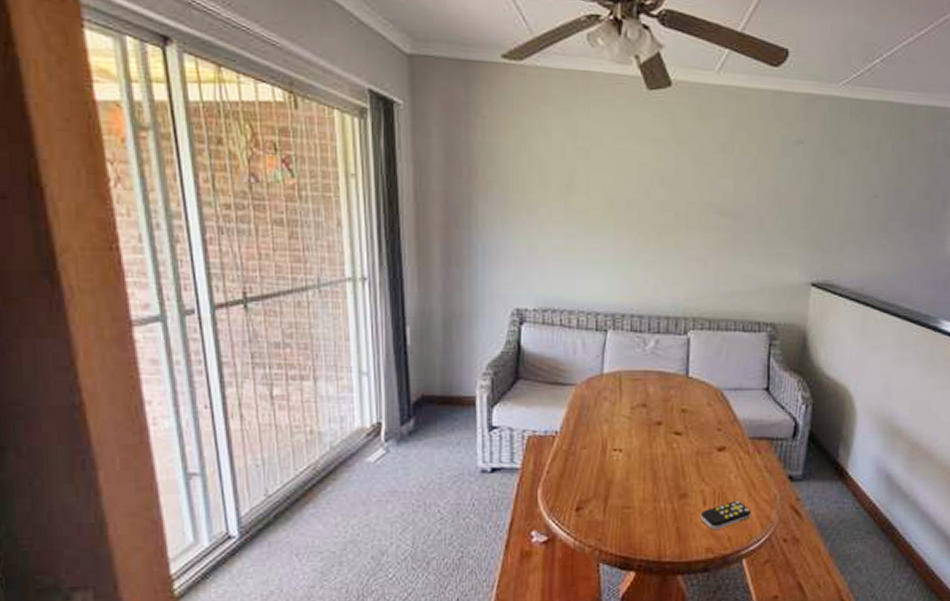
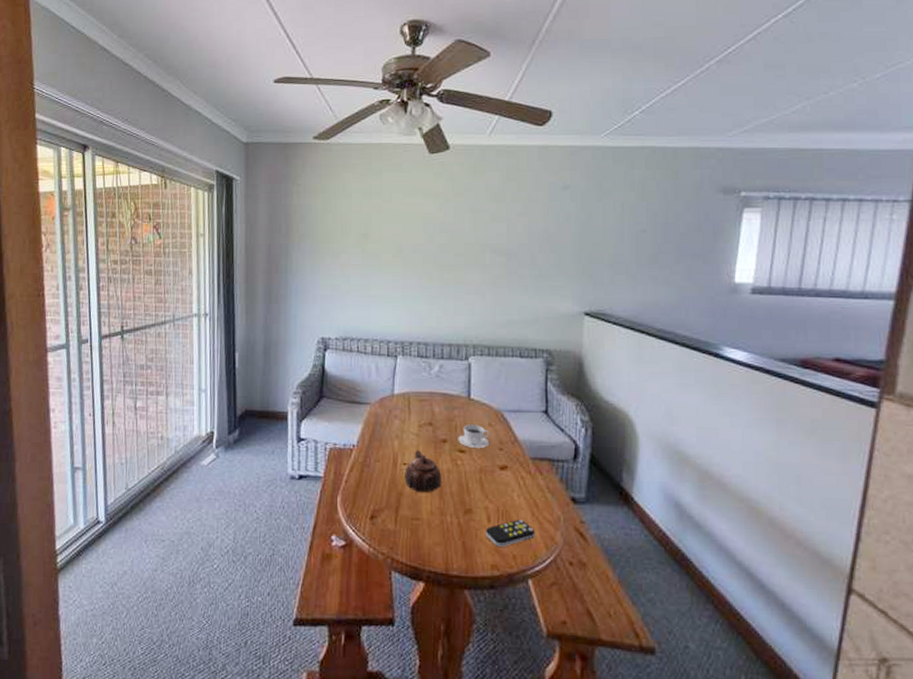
teapot: none [615,434,656,479] -> present [405,450,442,492]
teacup: none [674,405,708,429] -> present [458,425,490,448]

